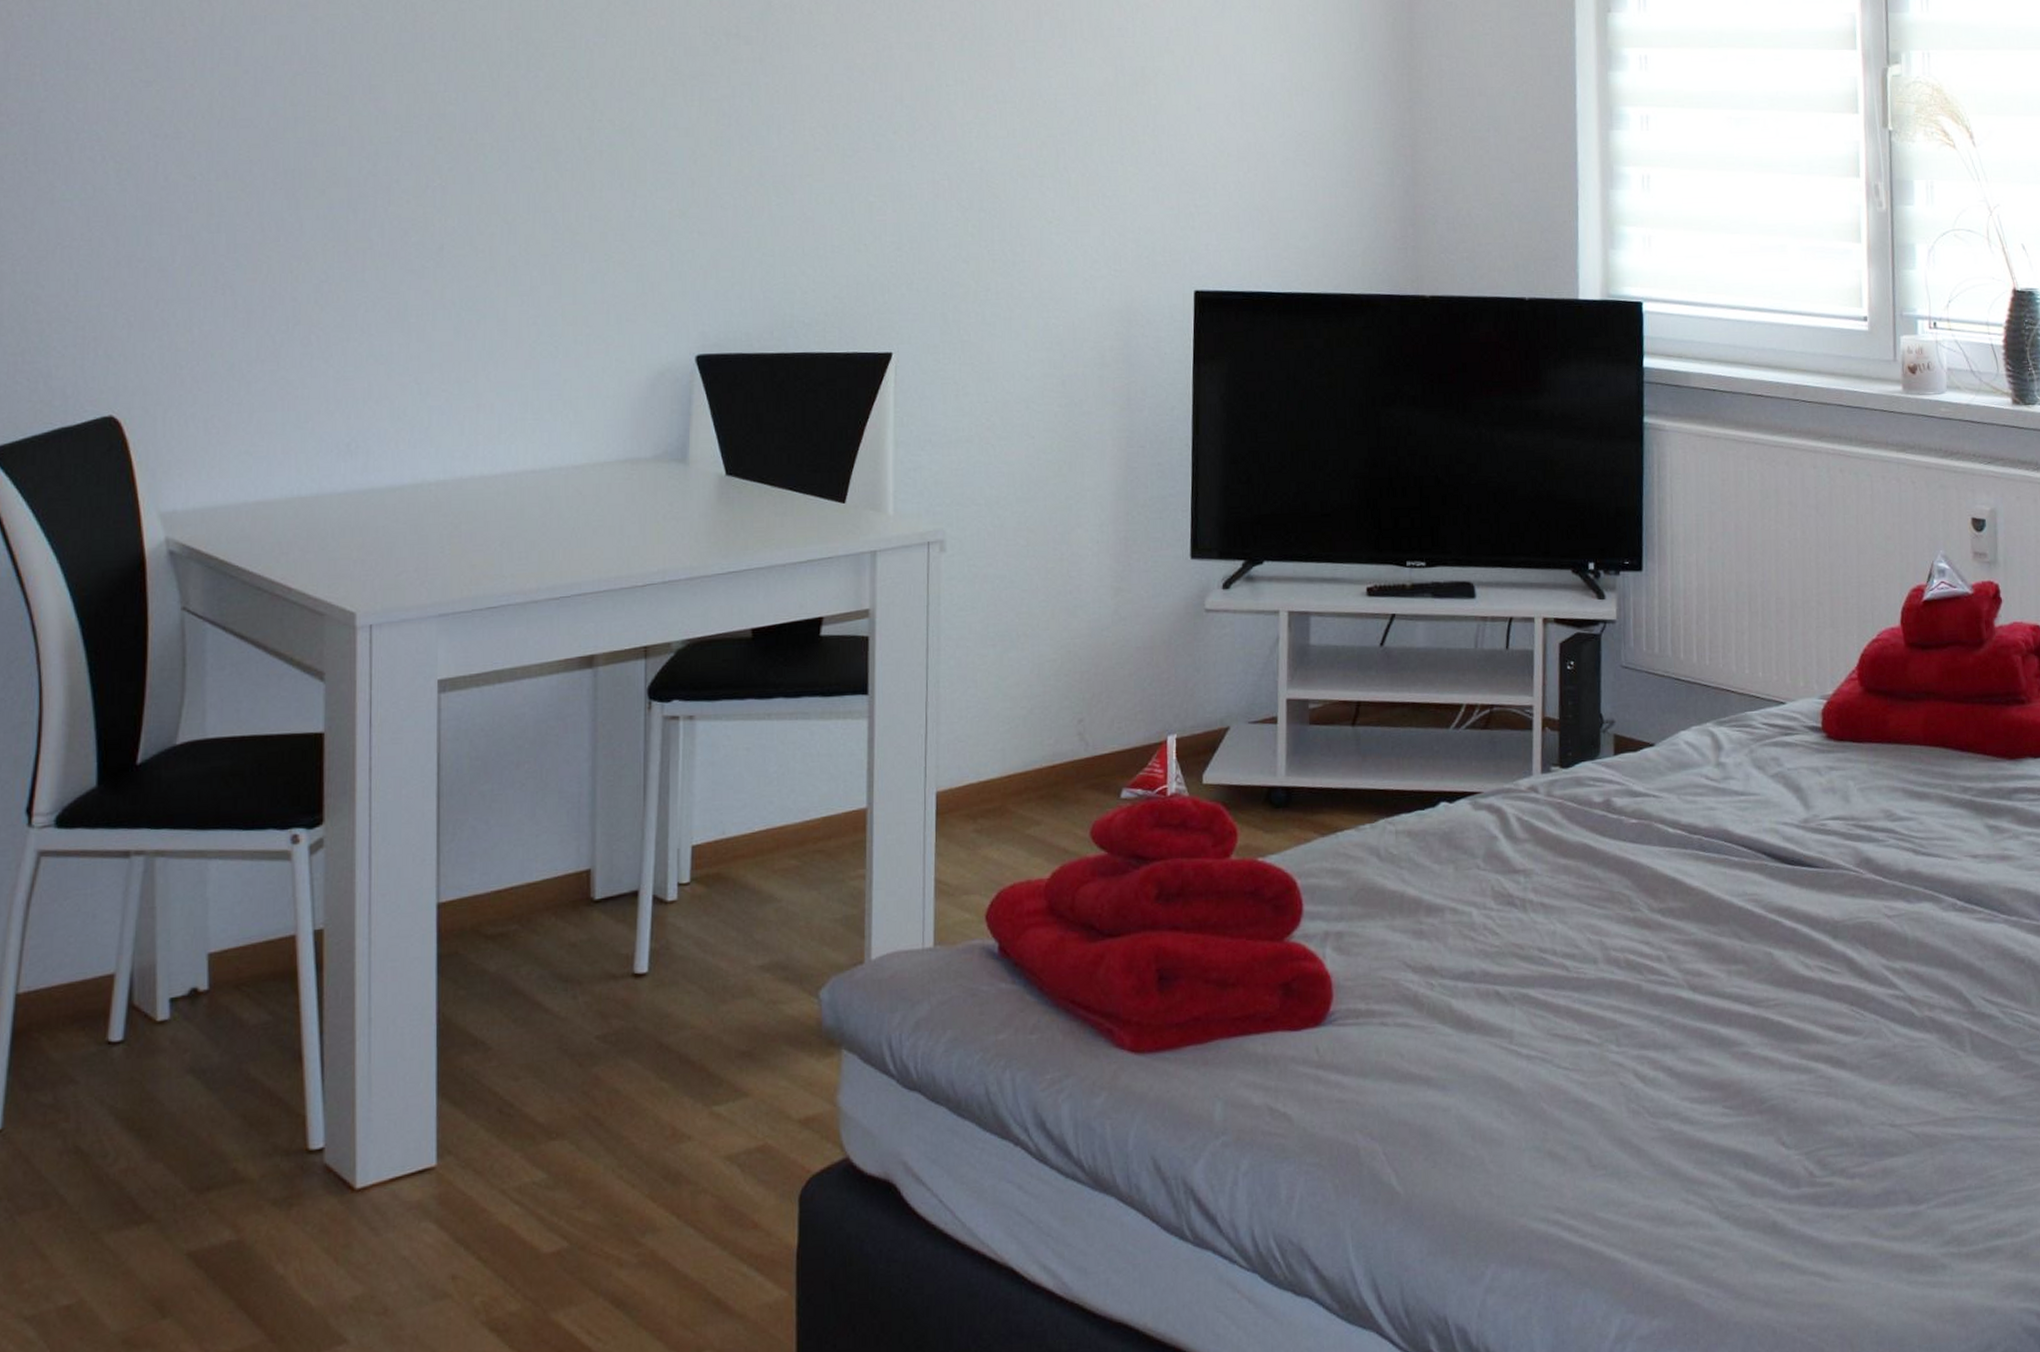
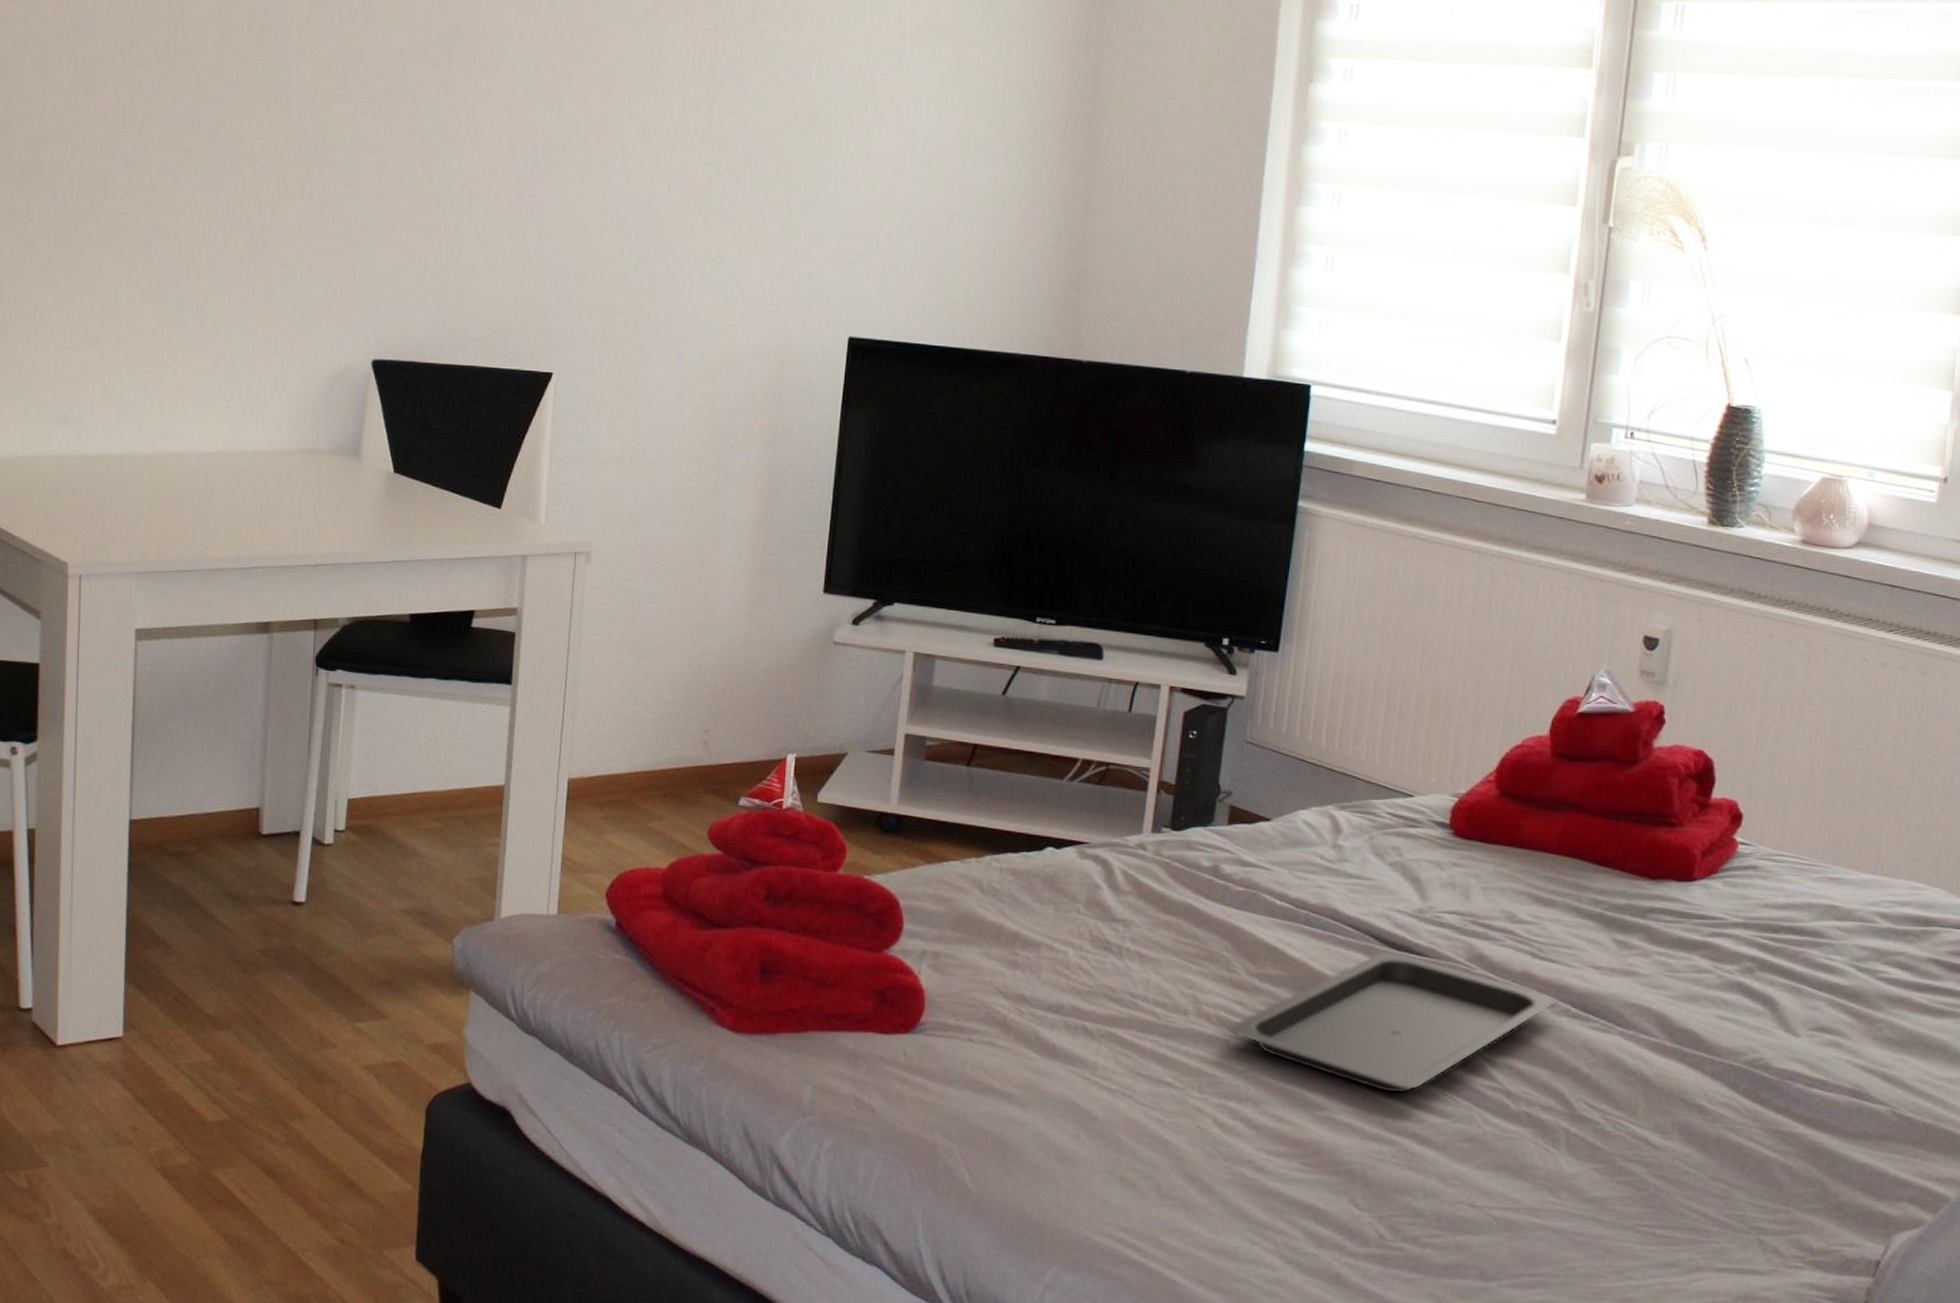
serving tray: none [1638,866,1943,1017] -> present [1228,950,1557,1093]

